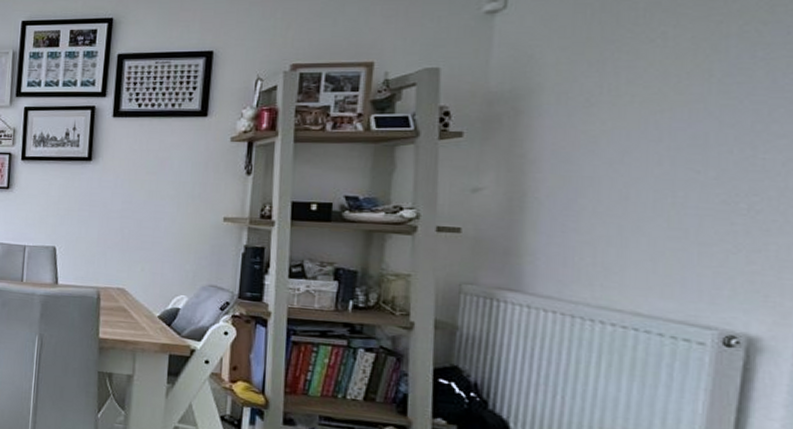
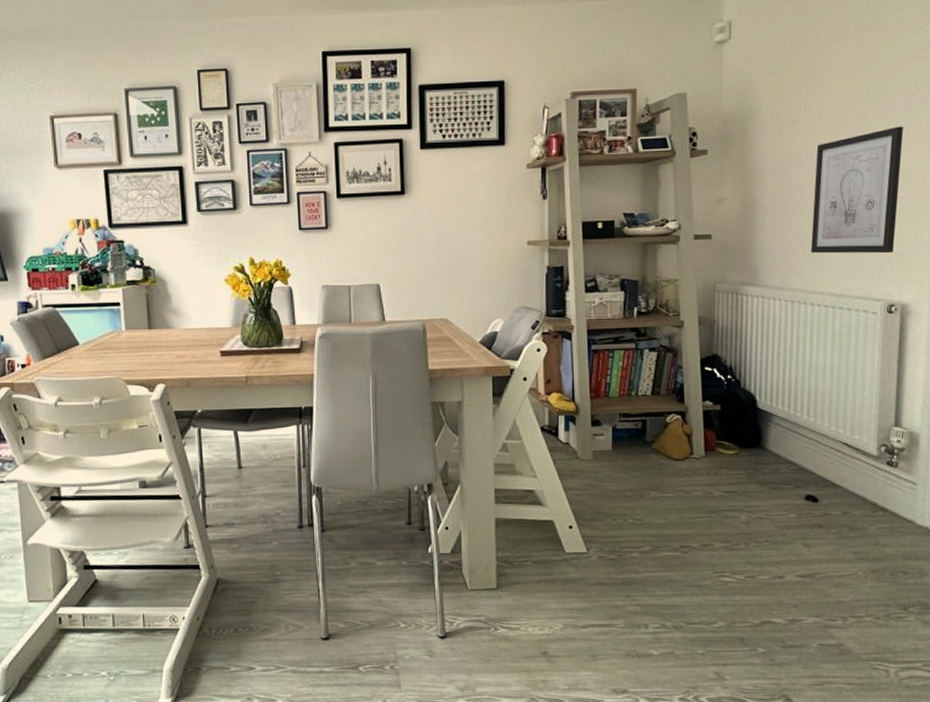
wall art: none [604,114,765,272] -> present [810,126,903,254]

